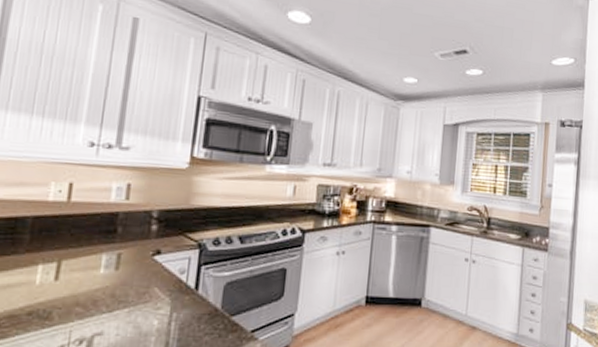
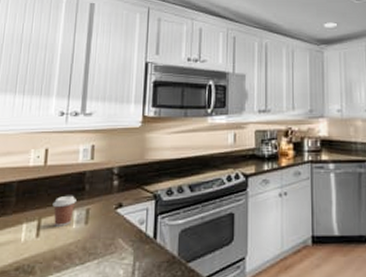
coffee cup: none [76,236,106,271] -> present [52,195,76,227]

